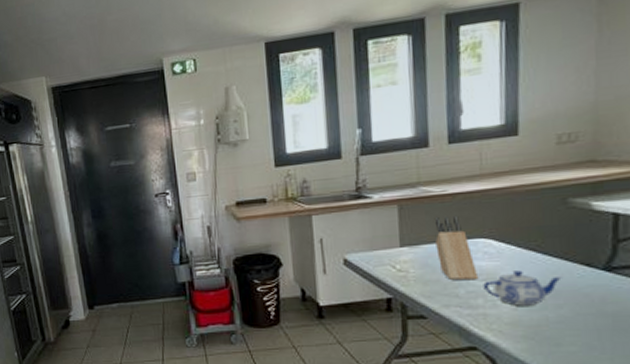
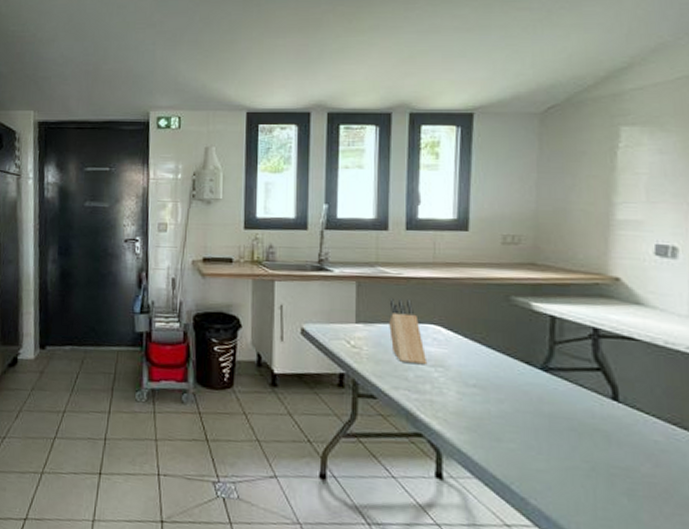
teapot: present [483,270,562,306] -> none [431,360,503,398]

